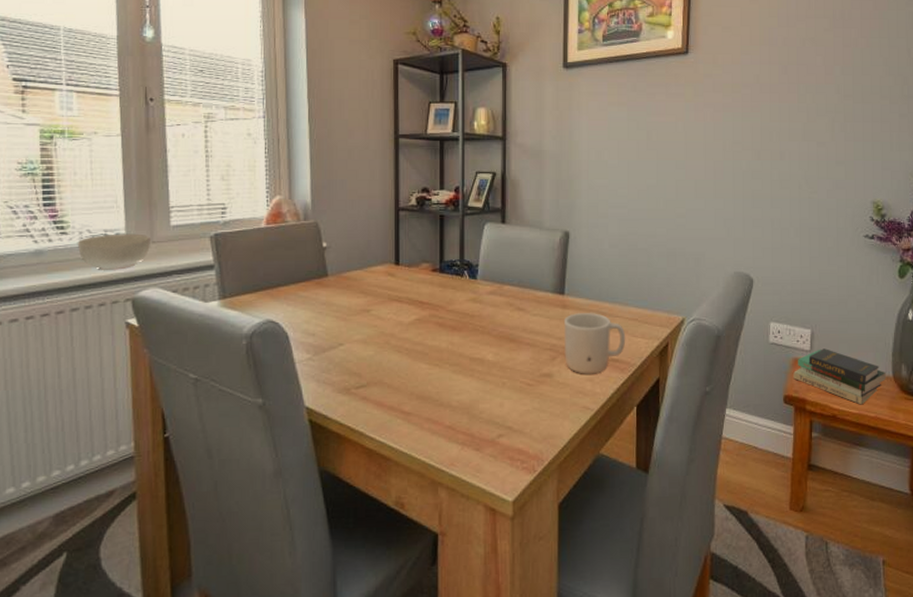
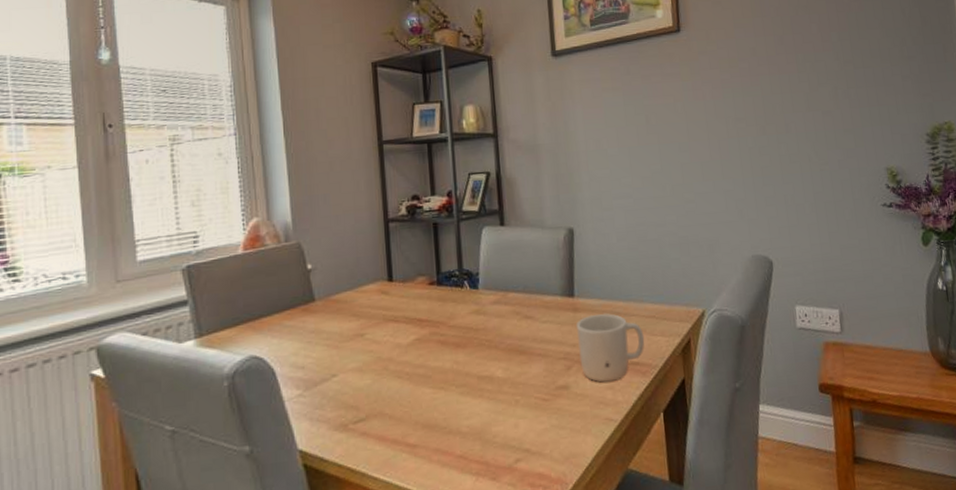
bowl: present [77,233,150,270] -> none [32,273,115,318]
books: present [793,348,886,405] -> none [826,328,923,386]

